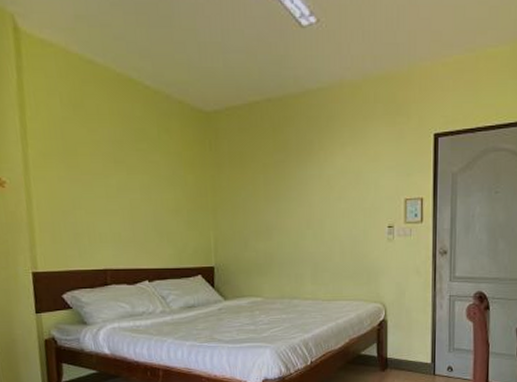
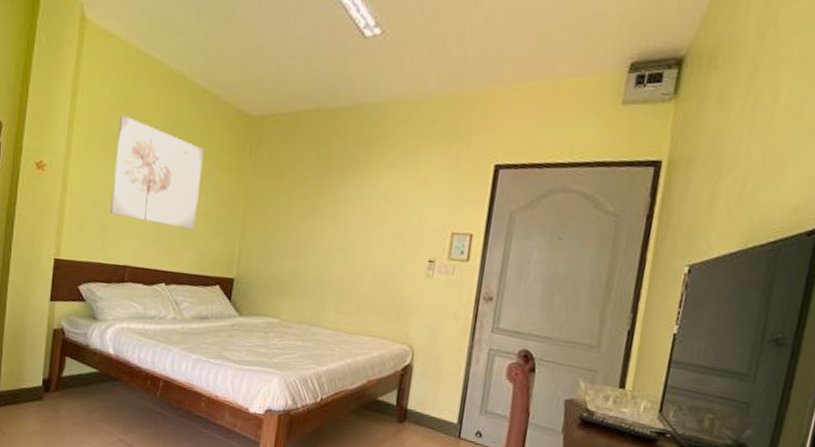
wall art: none [74,123,168,226] -> present [110,114,204,229]

